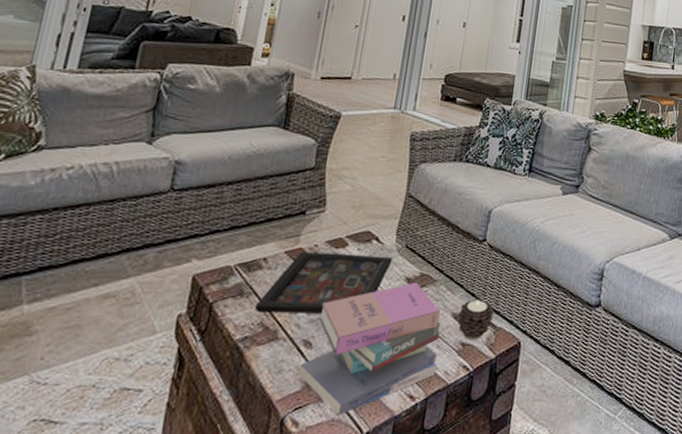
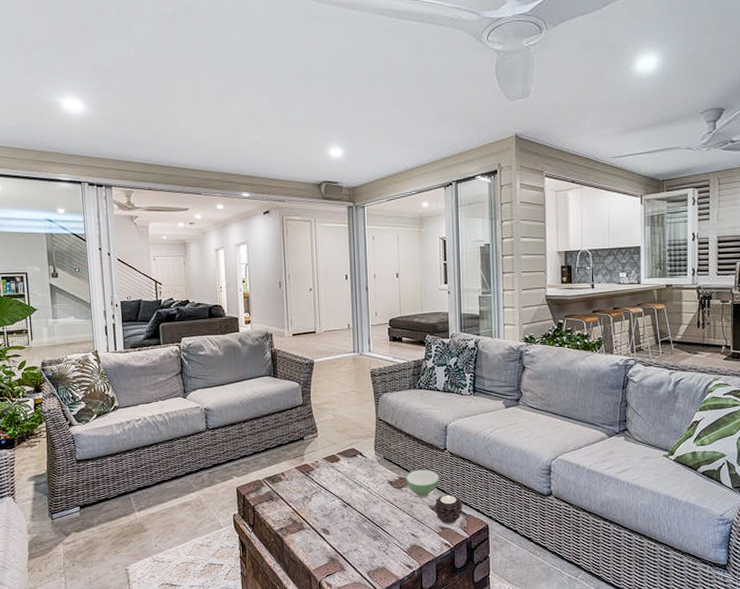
decorative tray: present [254,252,393,314] -> none [283,466,376,511]
books: present [298,283,440,416] -> none [324,485,425,580]
bowl: none [428,264,472,303] -> present [405,469,440,499]

